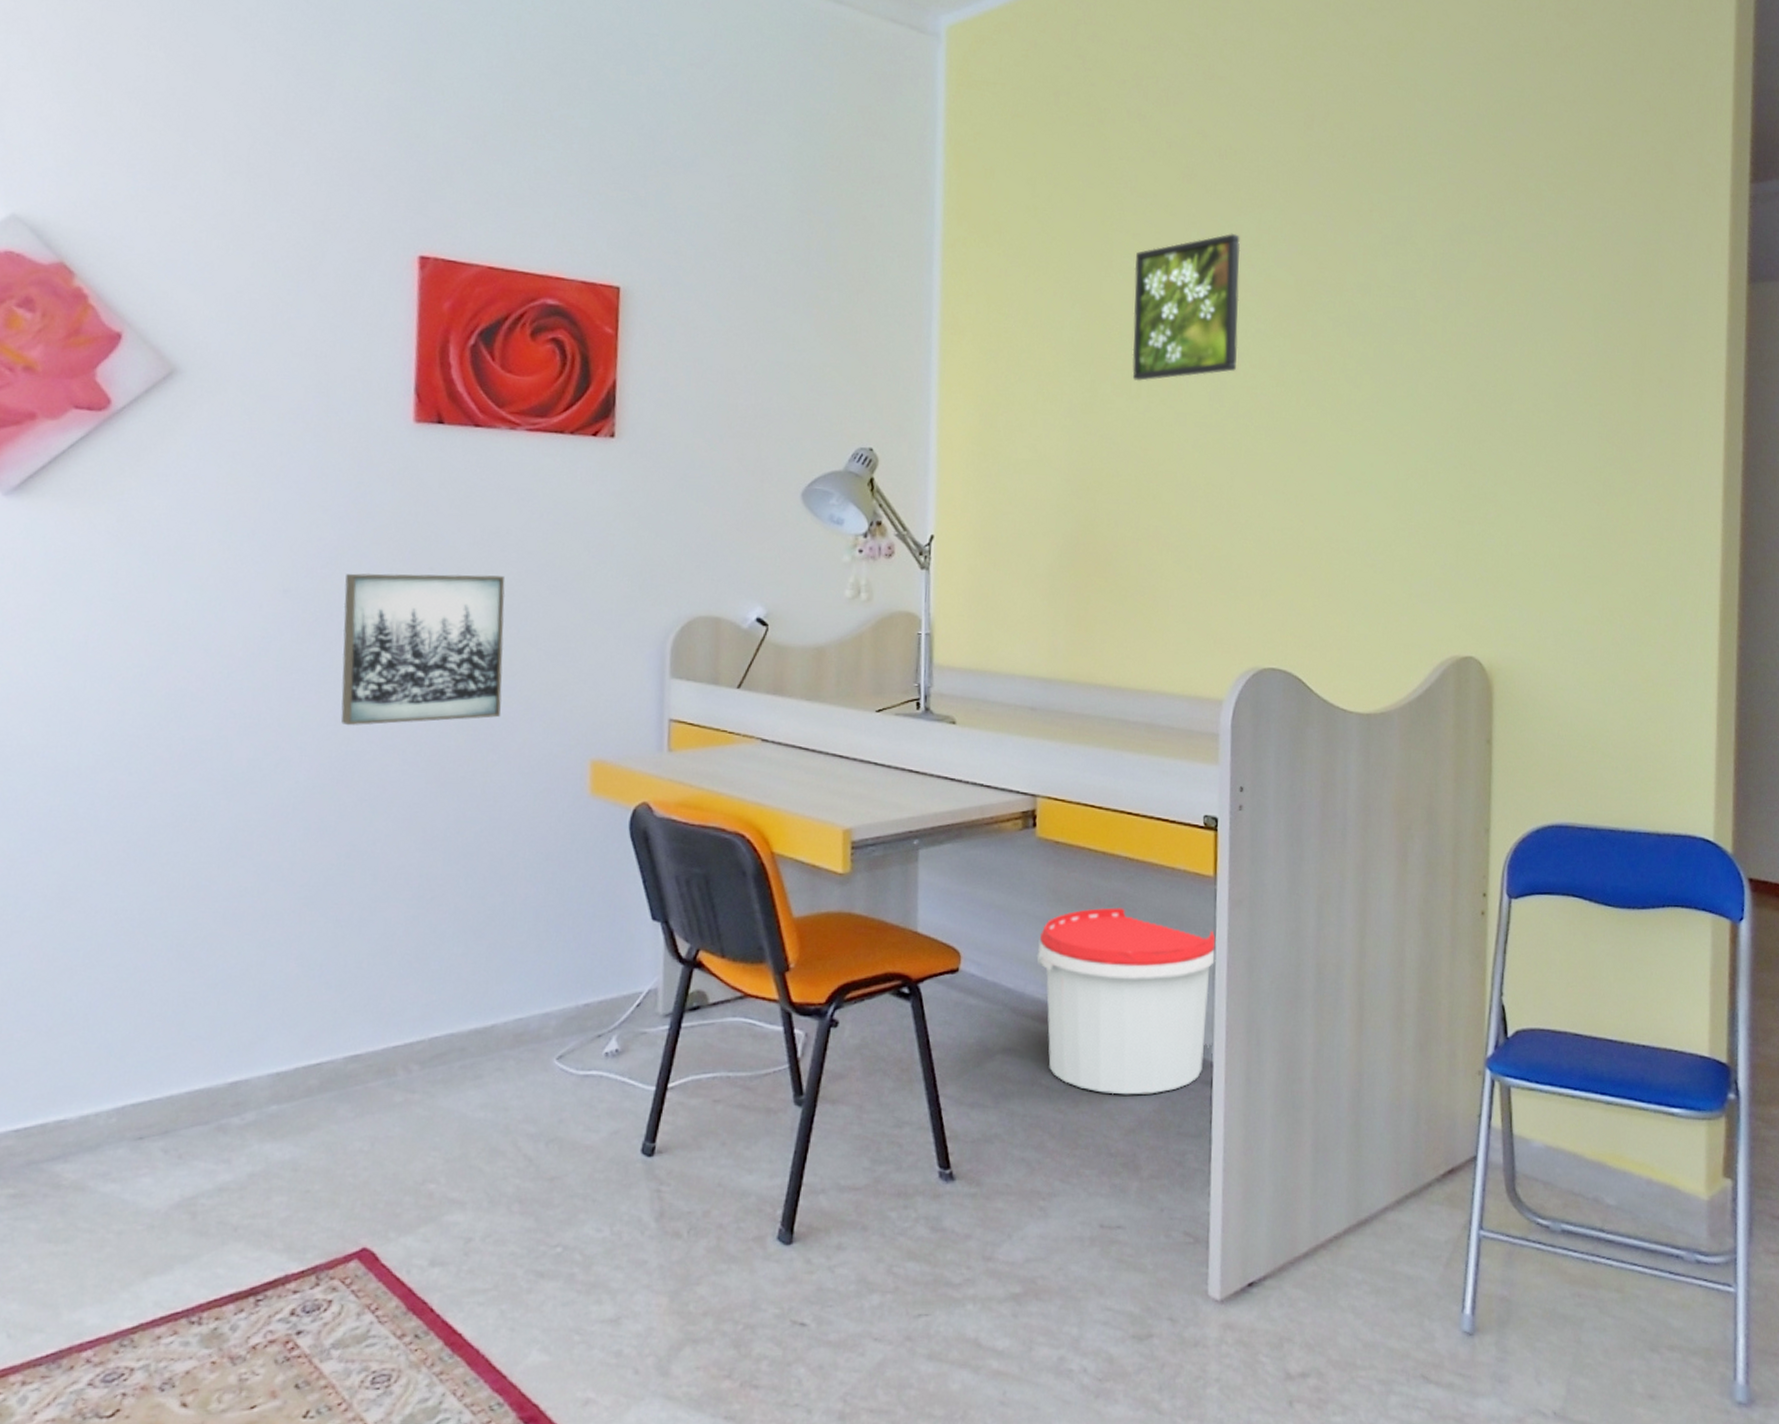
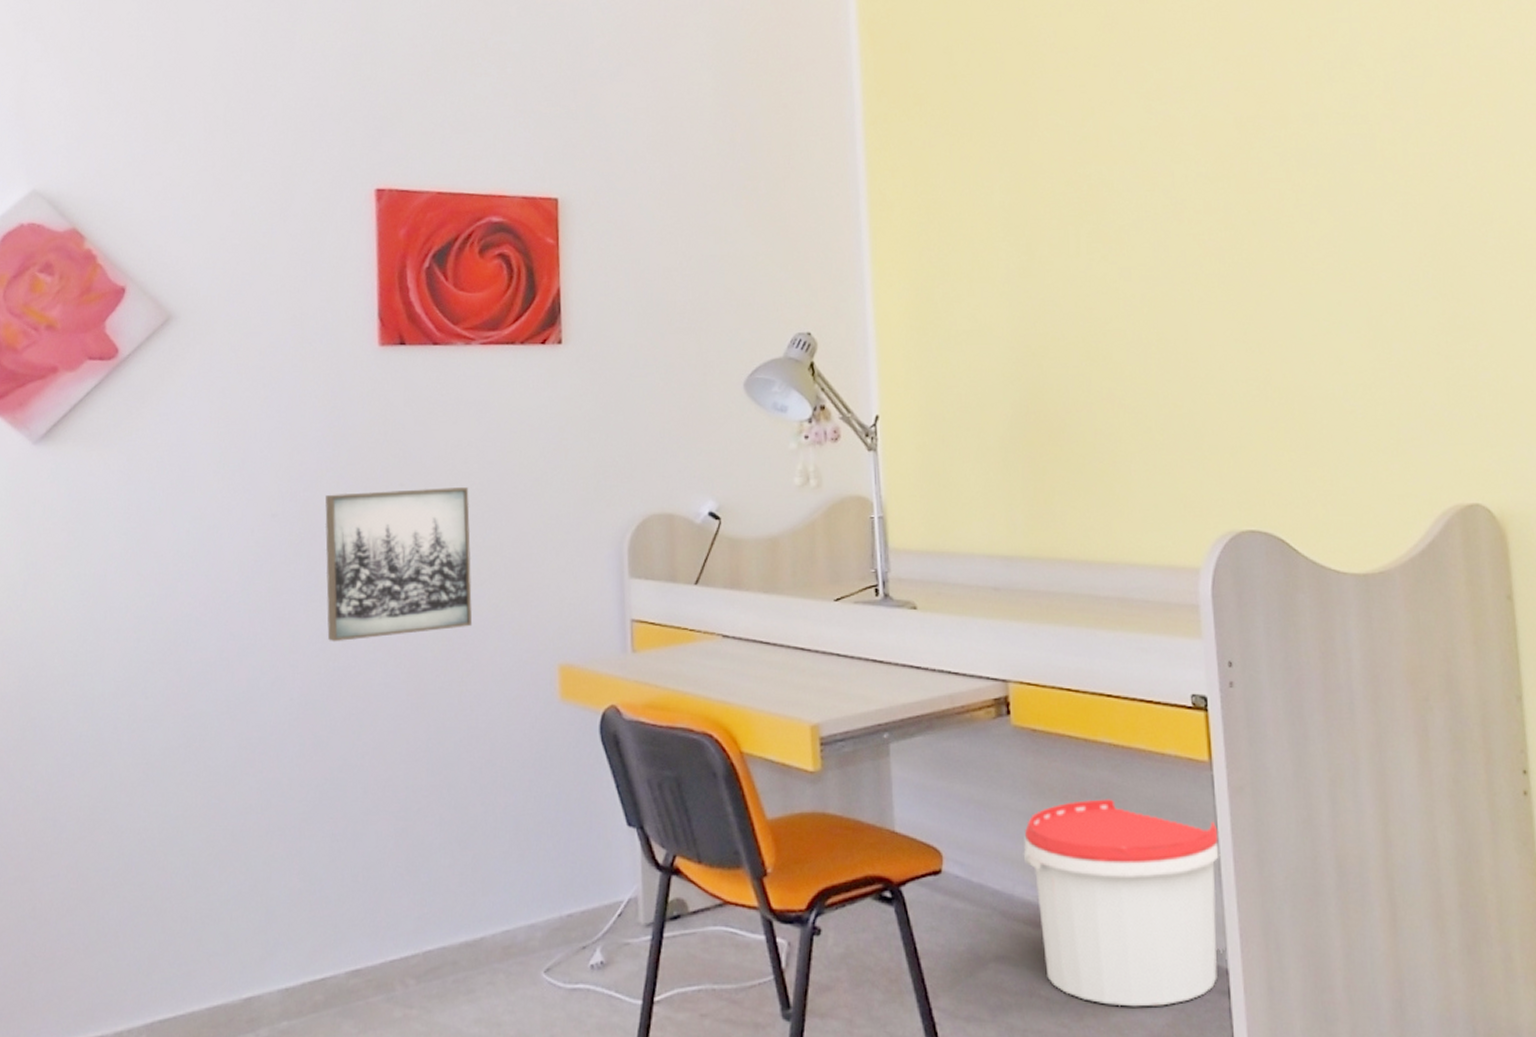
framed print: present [1132,233,1241,382] -> none [1061,77,1179,240]

